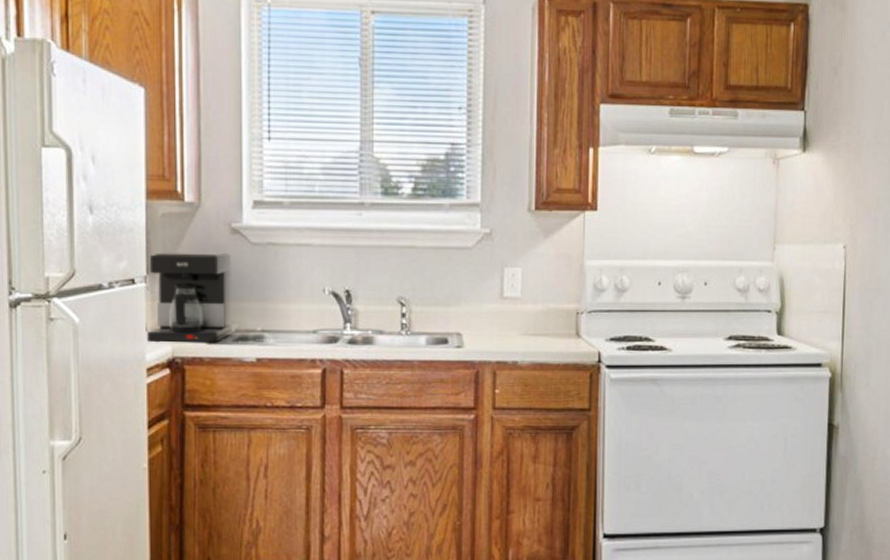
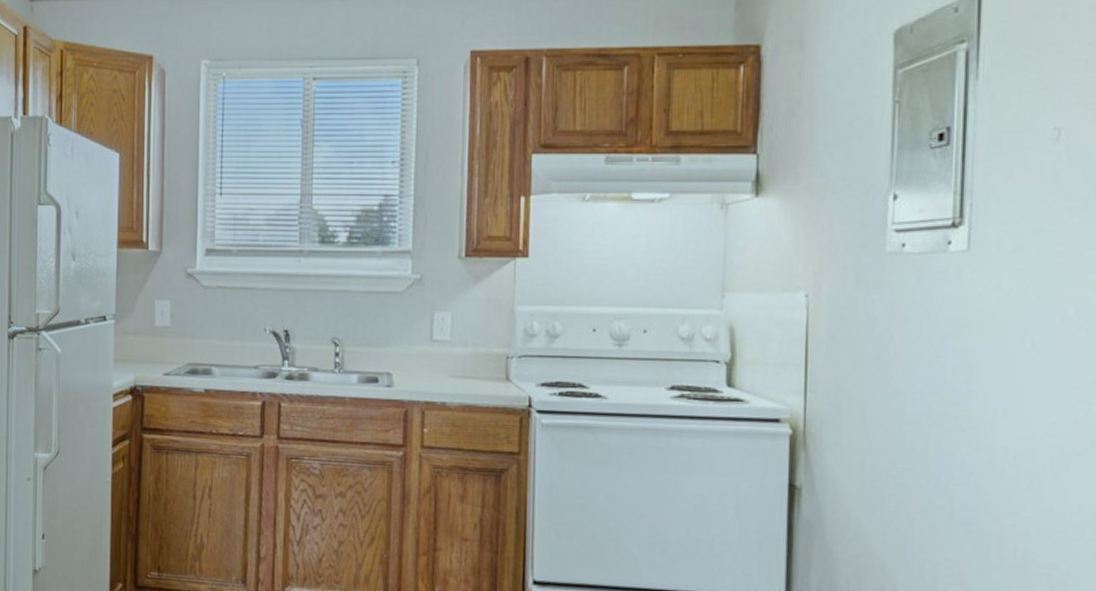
coffee maker: present [147,251,233,343] -> none [114,293,185,374]

